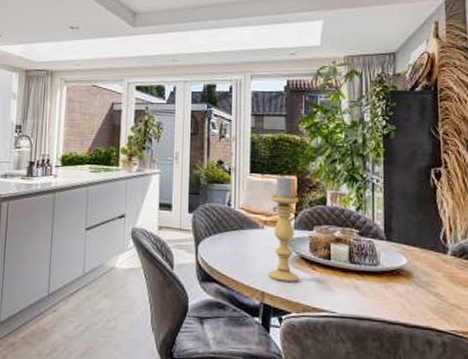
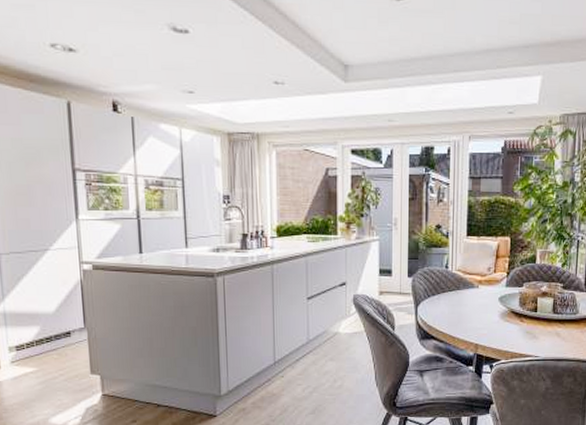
candle holder: present [269,175,300,282] -> none [482,237,511,334]

